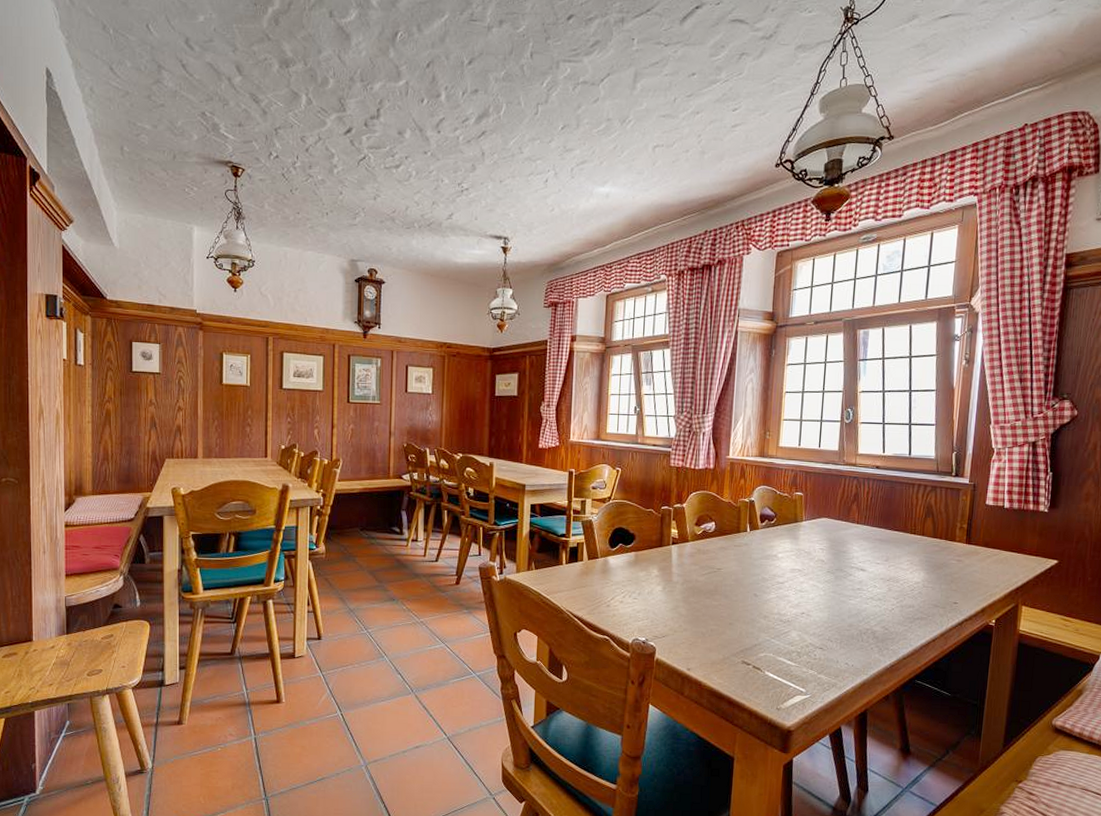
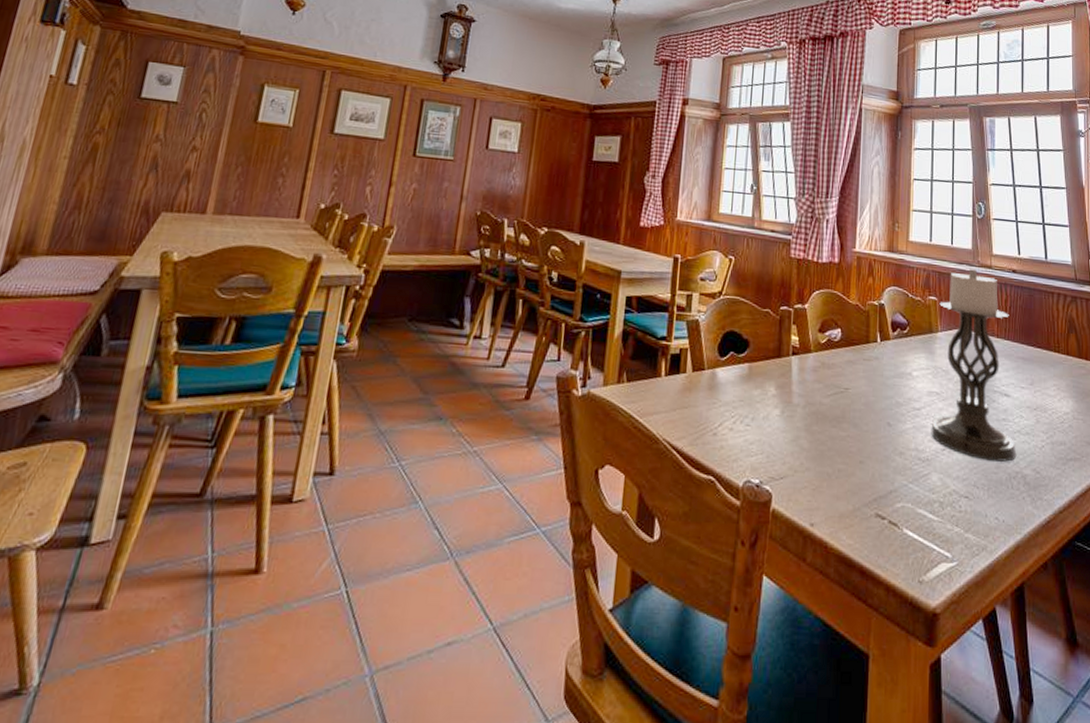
candle holder: none [792,468,870,621] -> present [931,269,1017,462]

